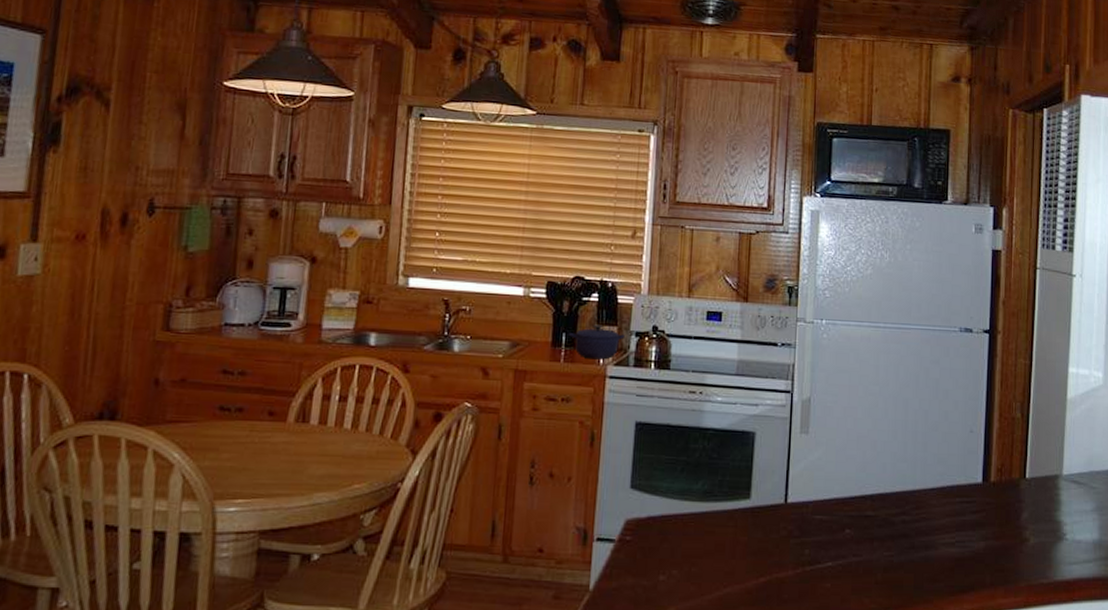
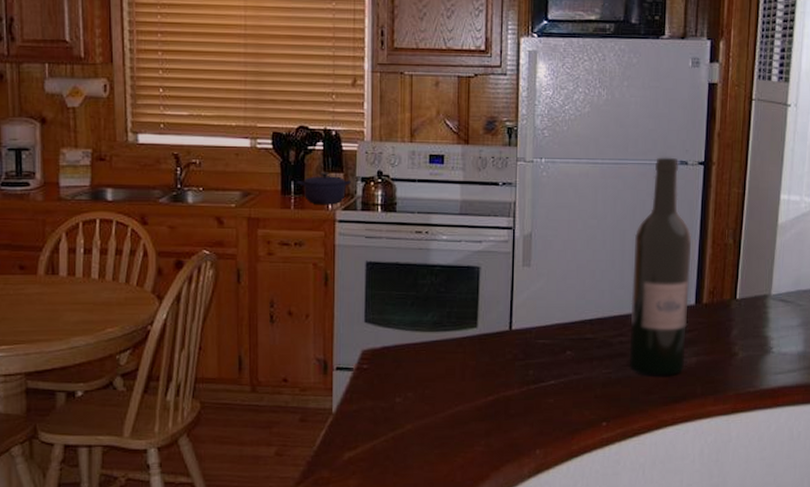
wine bottle: none [912,323,978,562] -> present [629,157,692,376]

